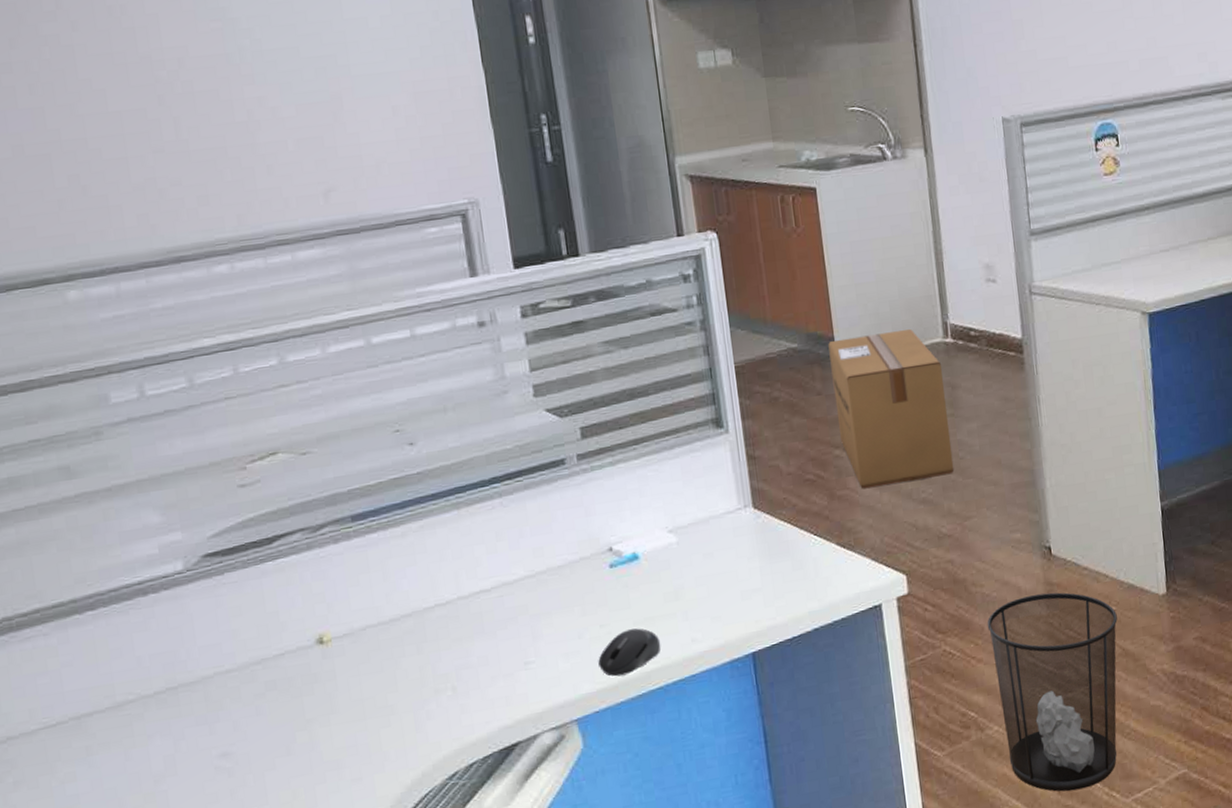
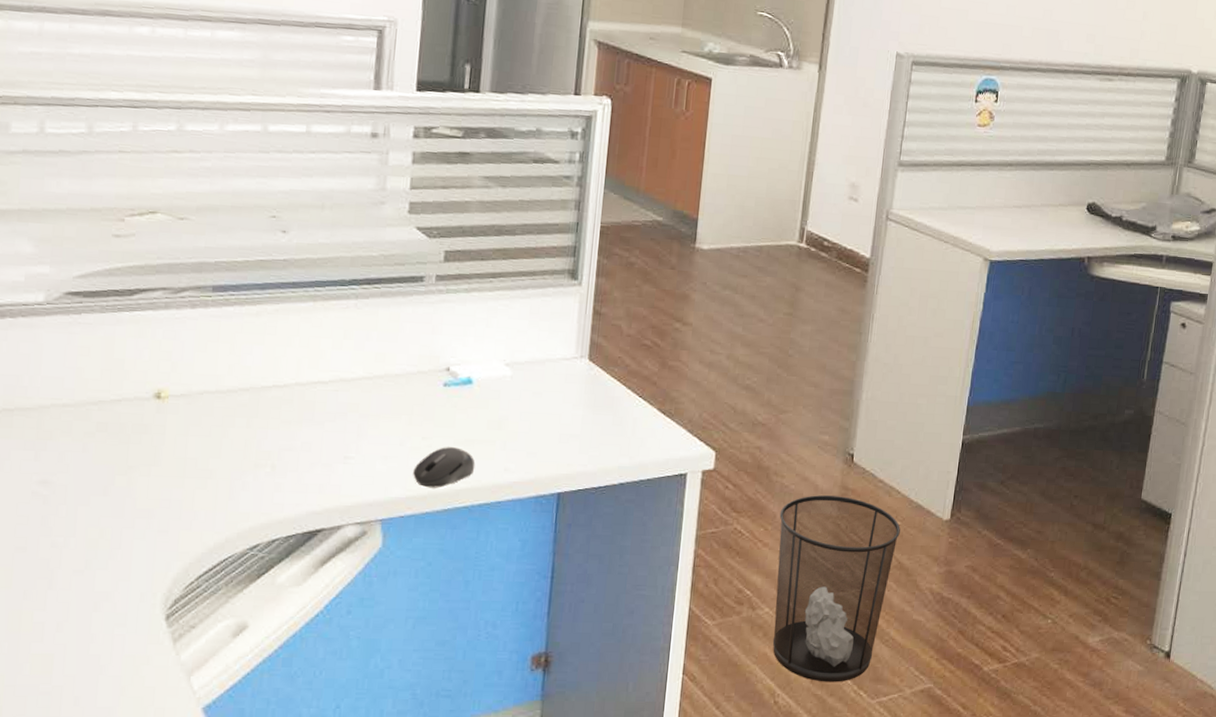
box: present [828,328,954,489] -> none [683,222,792,368]

